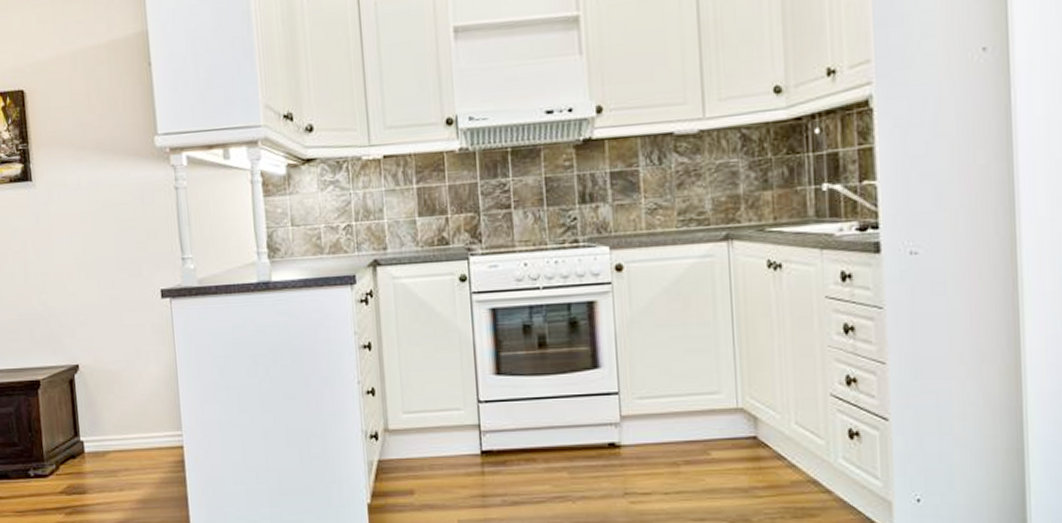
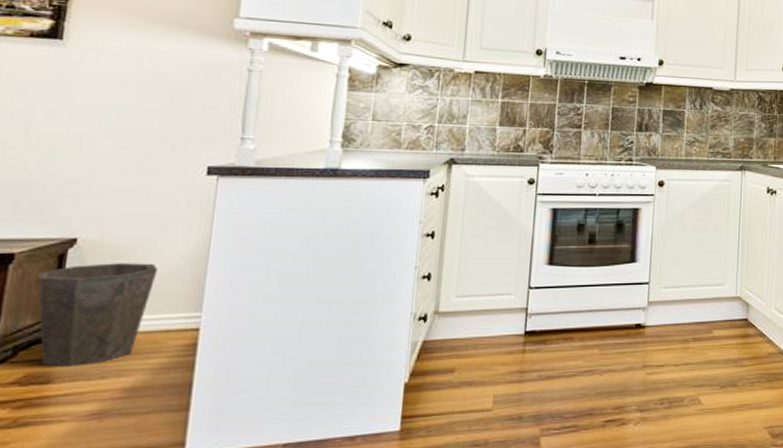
waste bin: none [58,385,142,479] -> present [37,263,158,367]

